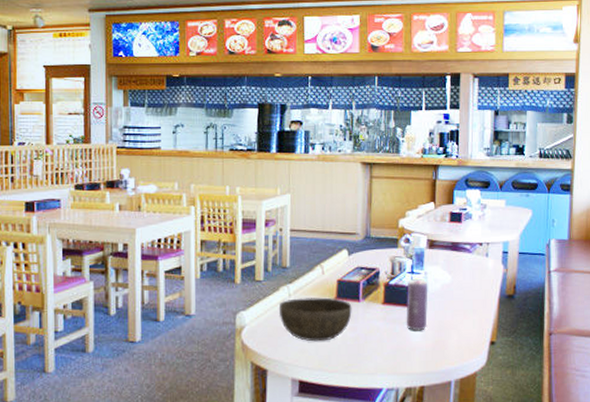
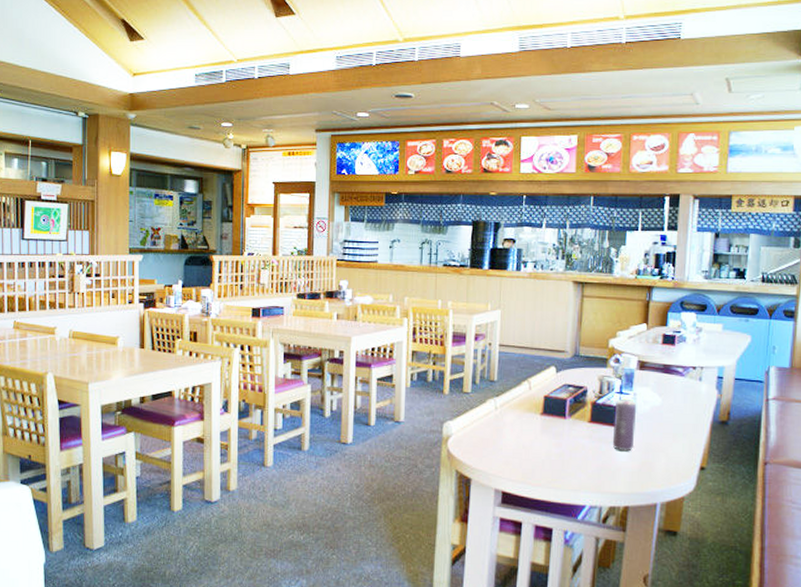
bowl: present [278,297,352,342] -> none [484,411,558,455]

